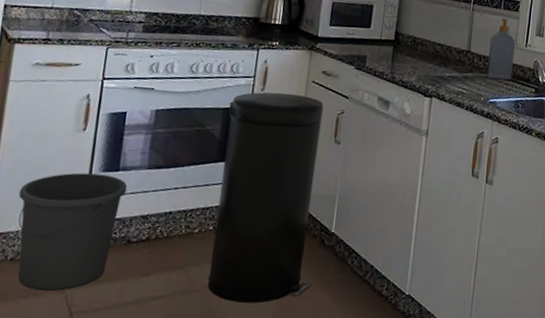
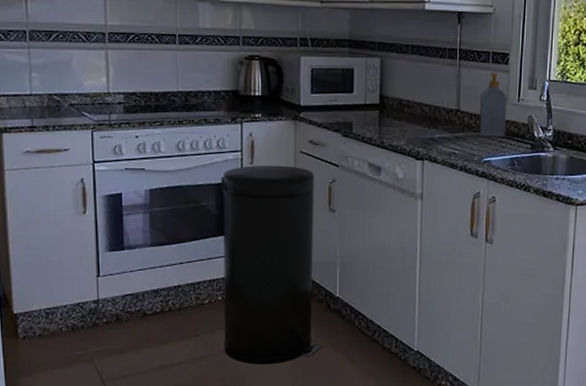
bucket: present [18,172,128,291] -> none [35,253,135,361]

